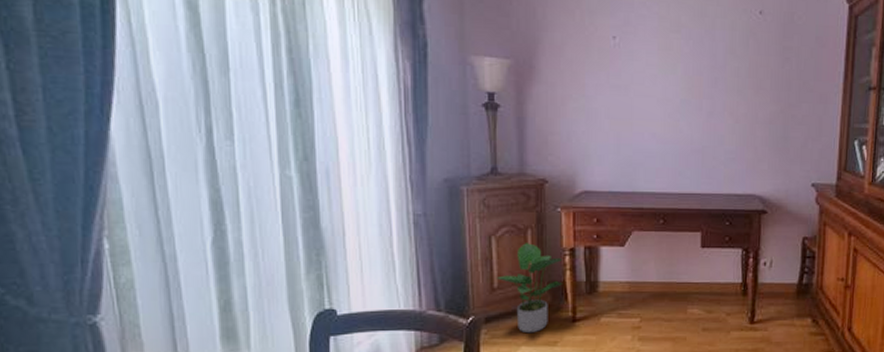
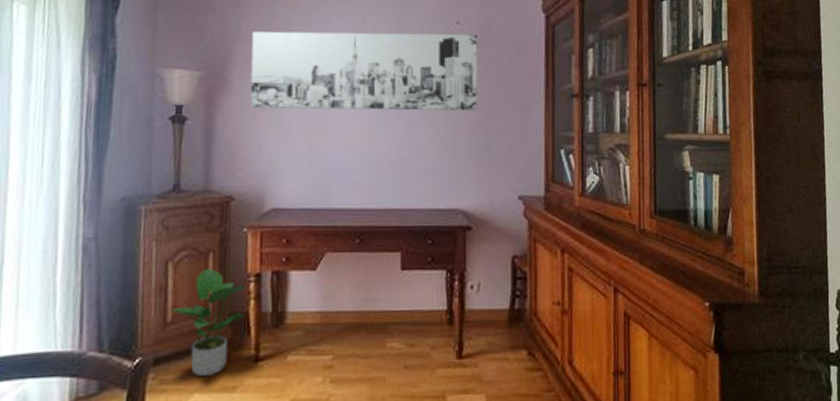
wall art: none [557,19,780,102] -> present [250,31,478,111]

